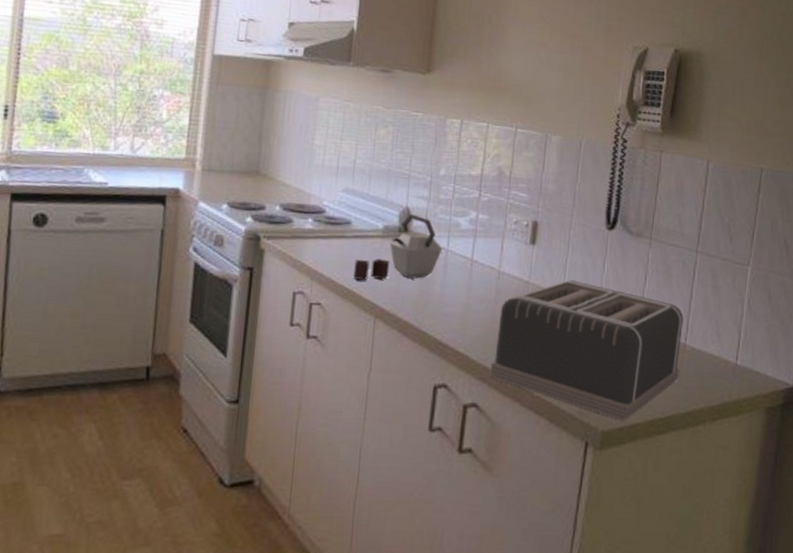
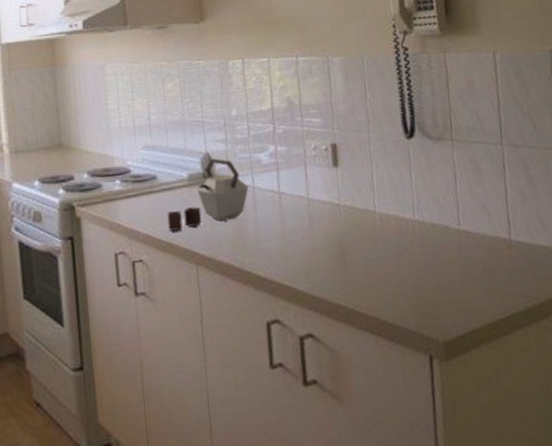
toaster: present [490,280,684,421] -> none [317,195,511,328]

